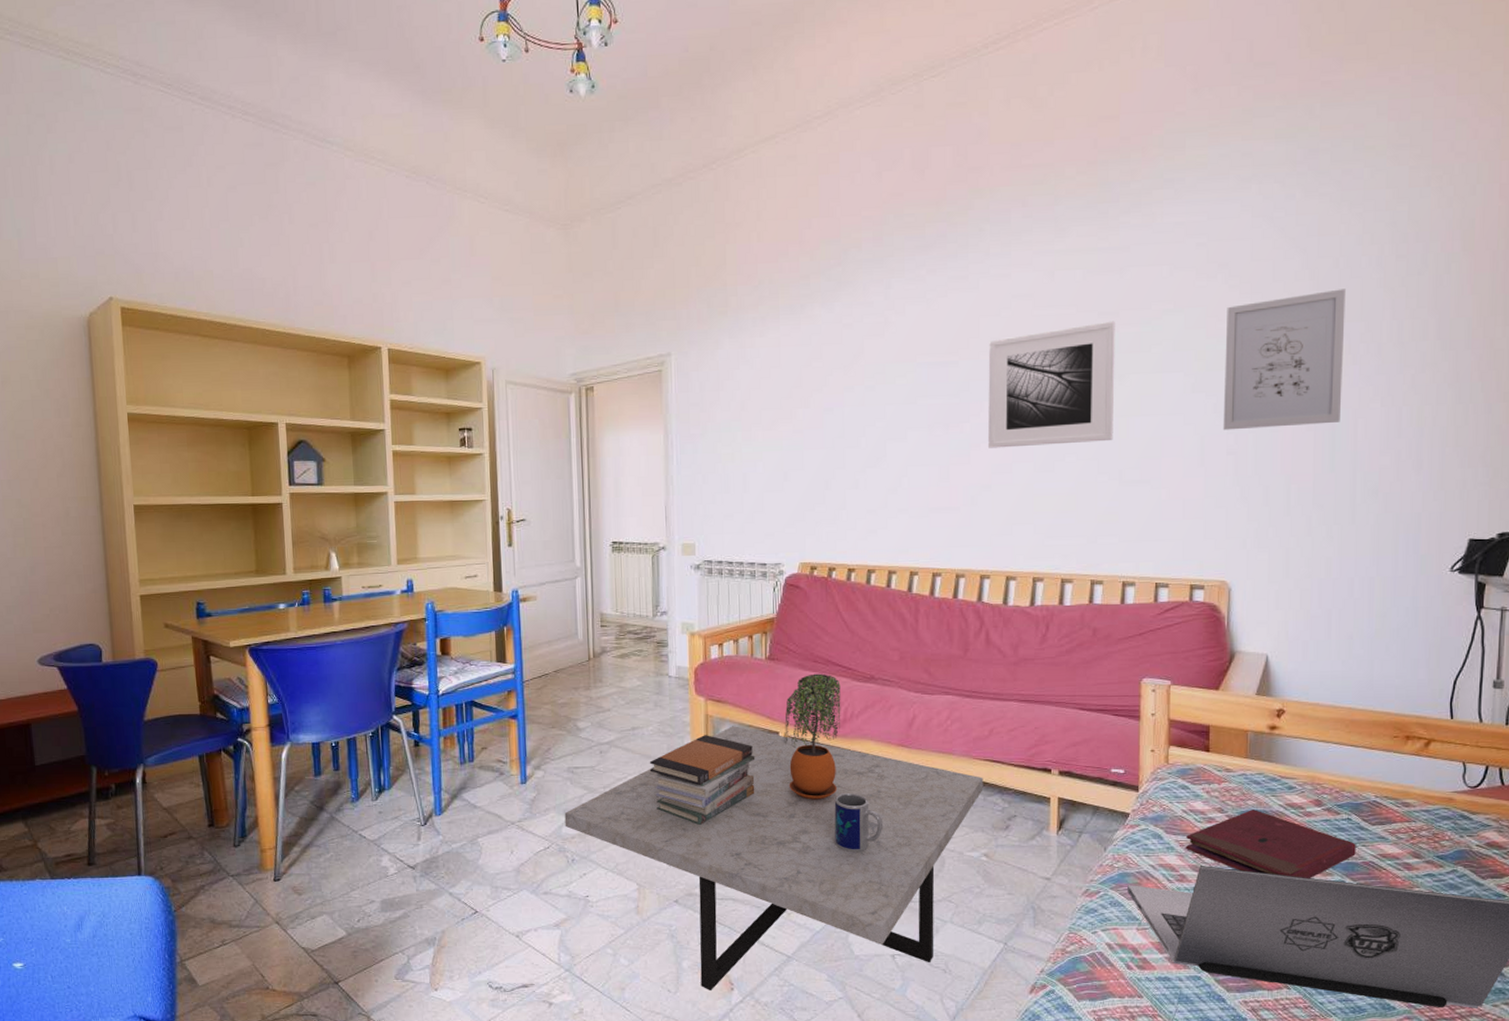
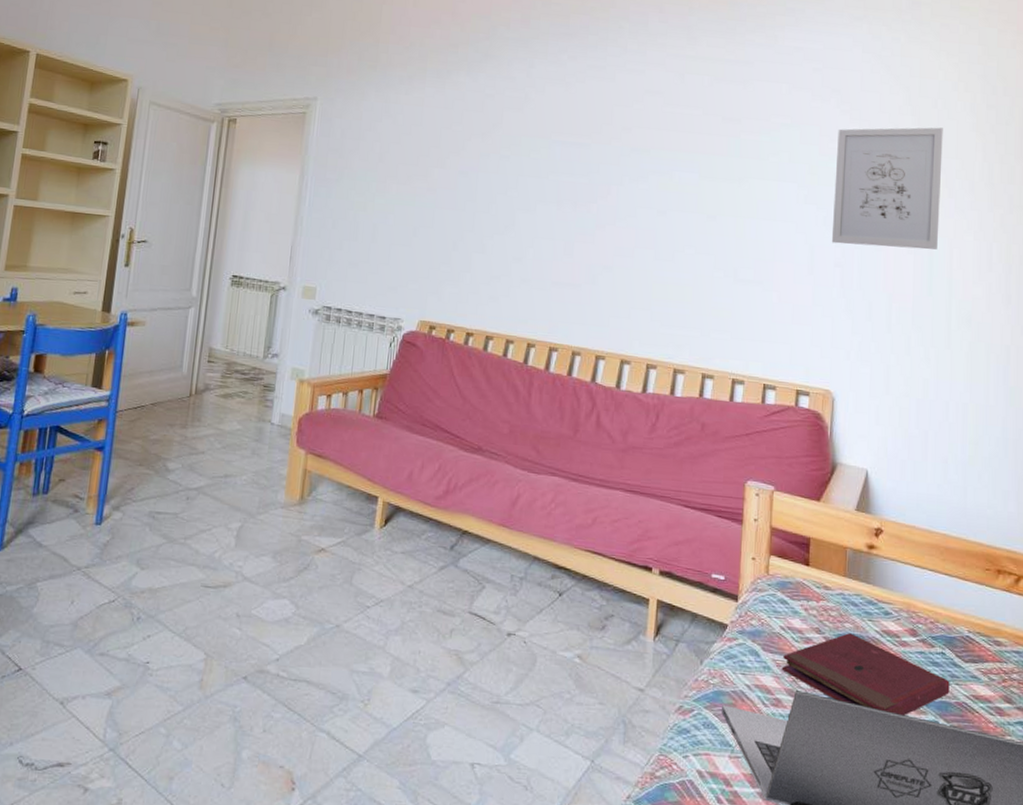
coffee table: present [564,726,983,990] -> none [136,484,583,789]
book stack: present [649,735,755,826] -> none [236,491,351,593]
potted plant: present [784,673,841,800] -> none [382,438,447,577]
mug: present [834,792,884,853] -> none [423,571,477,641]
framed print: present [987,321,1115,448] -> none [612,126,737,239]

